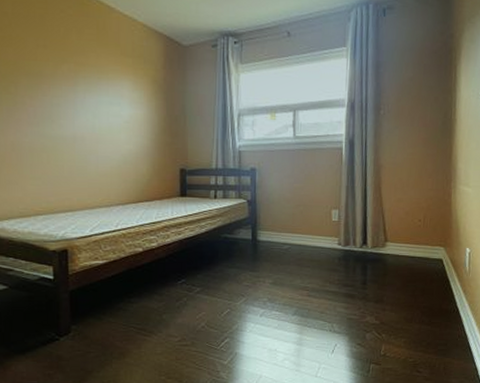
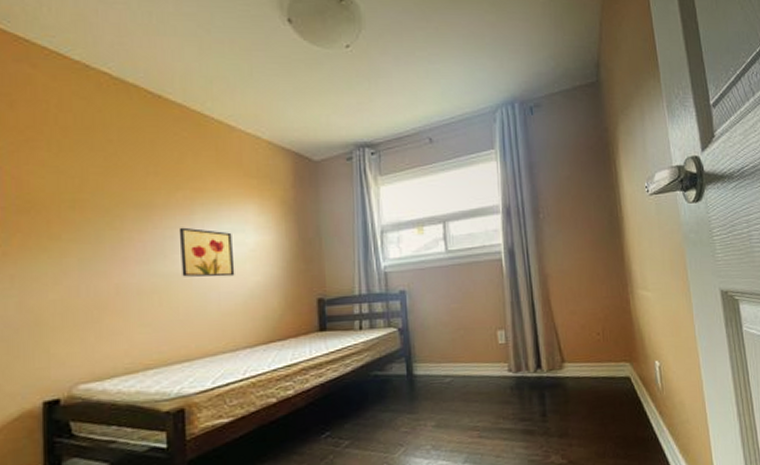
wall art: none [64,96,111,143] -> present [178,227,235,277]

